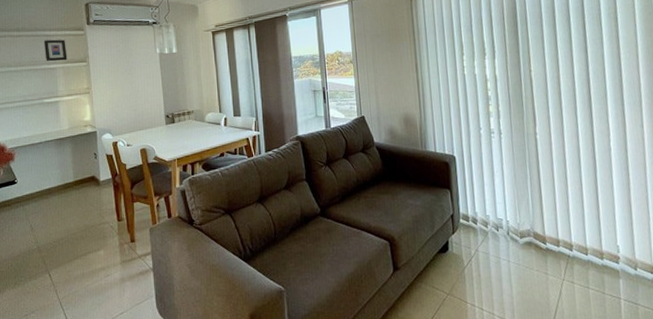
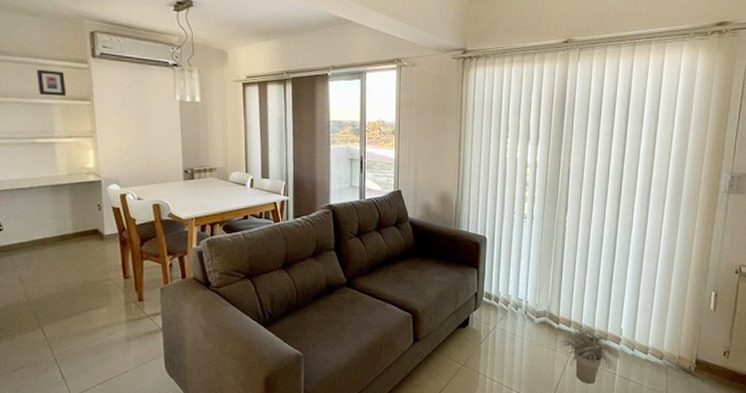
potted plant: none [549,247,623,311] -> present [559,328,621,384]

